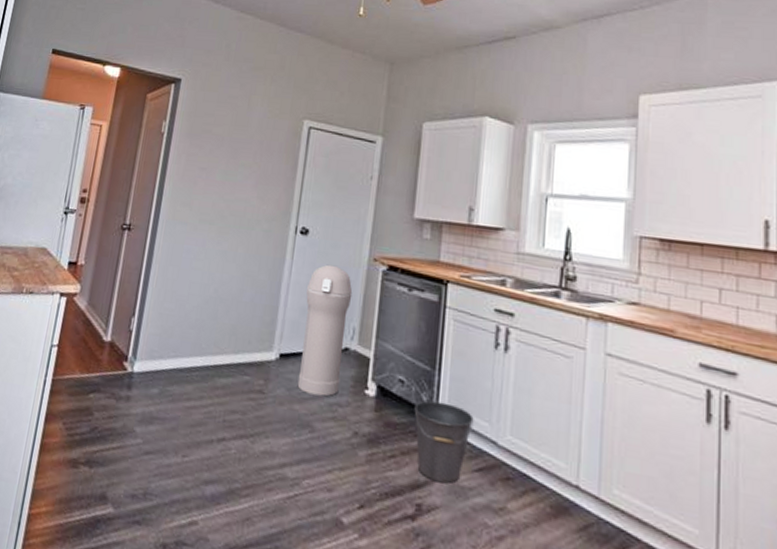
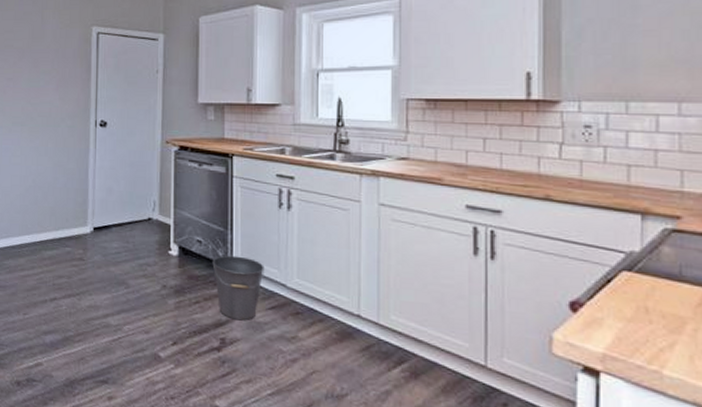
trash can: present [297,264,353,397] -> none [111,150,150,259]

